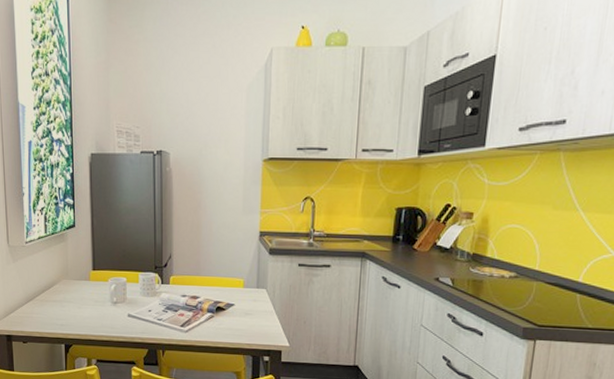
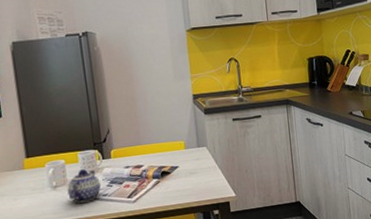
teapot: none [126,289,156,323] -> present [67,168,101,203]

